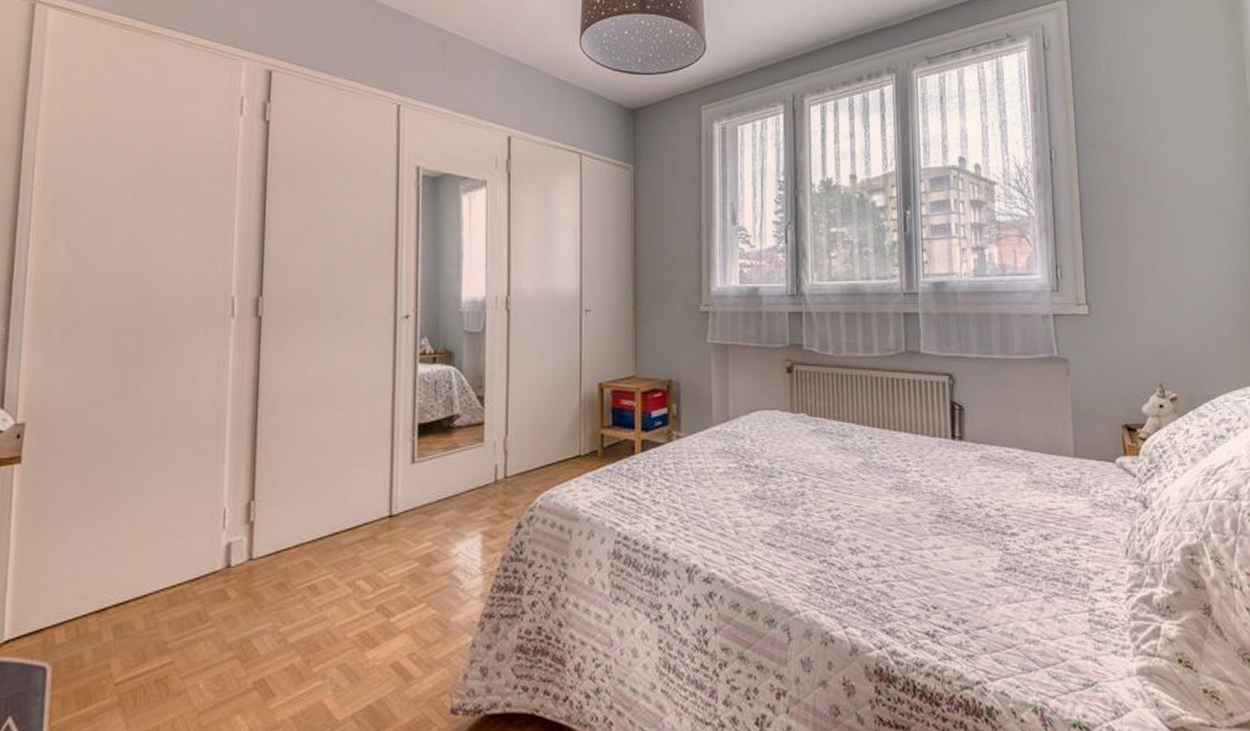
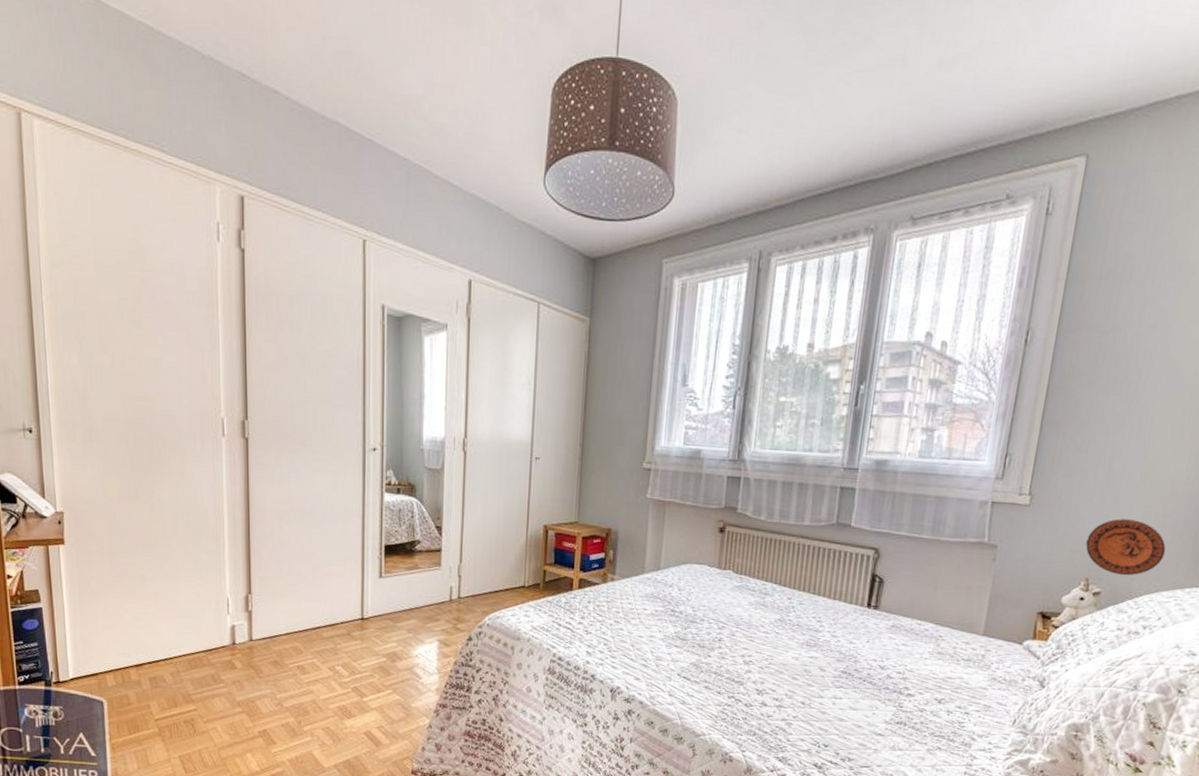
decorative plate: none [1151,320,1227,378] -> present [1085,518,1166,576]

